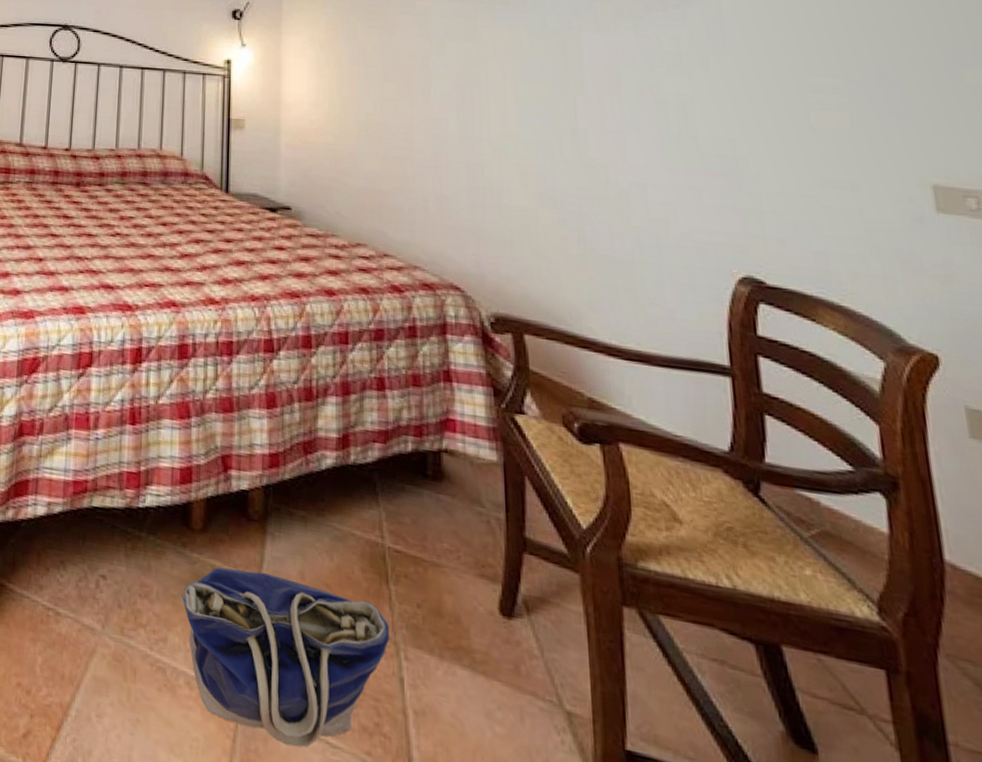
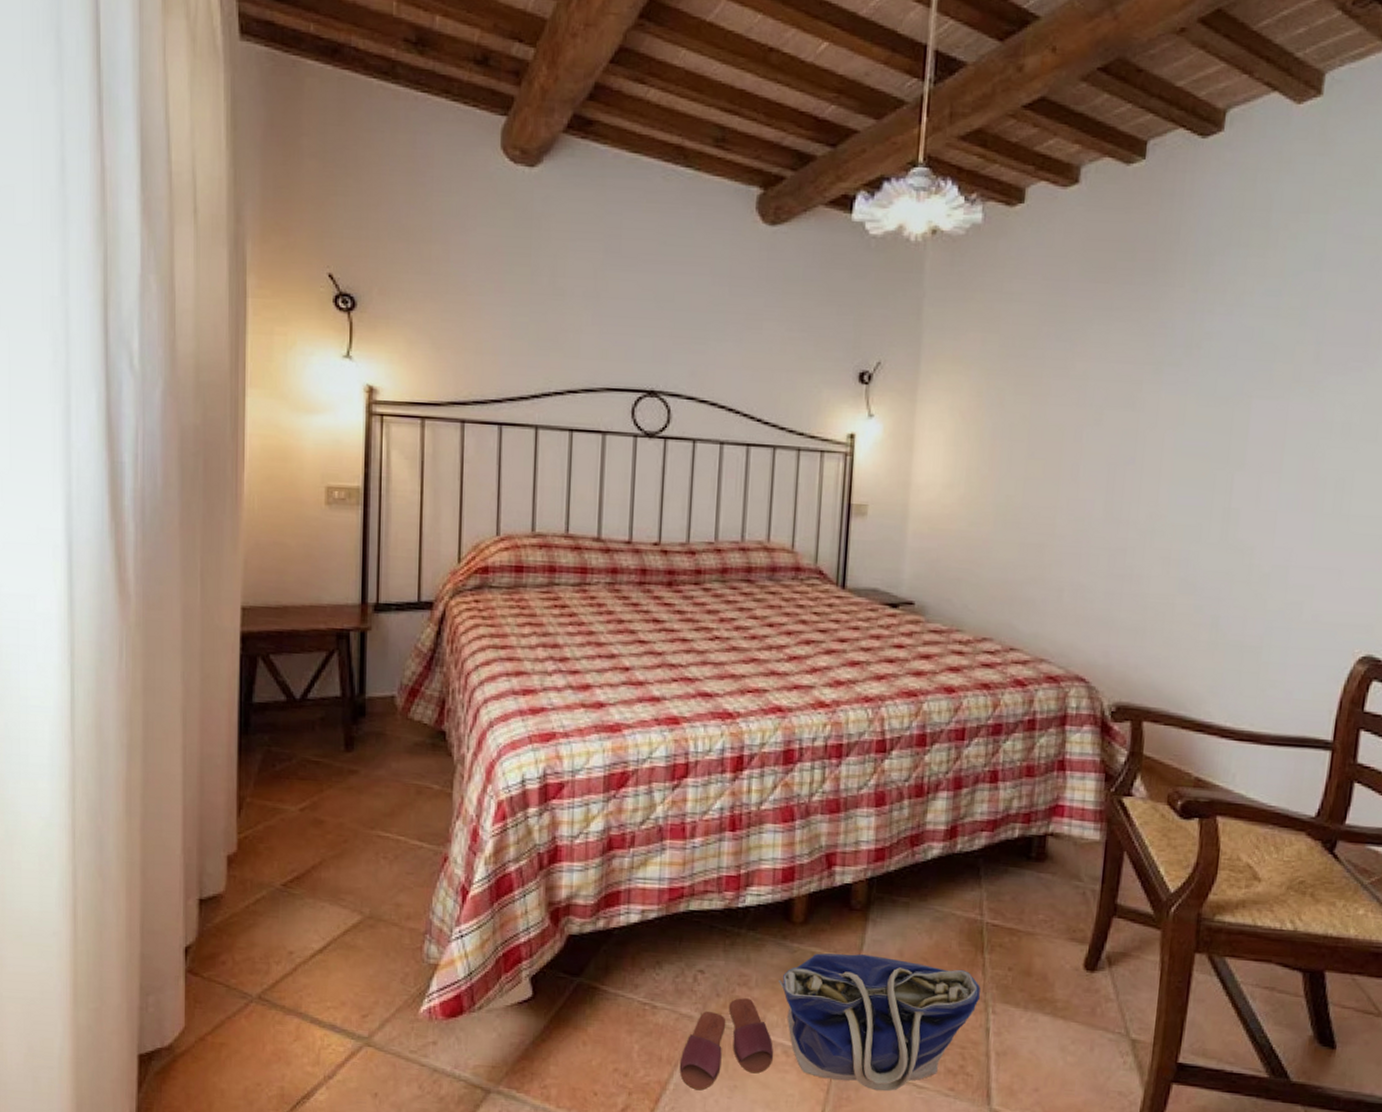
slippers: none [81,612,176,721] -> present [679,998,773,1091]

